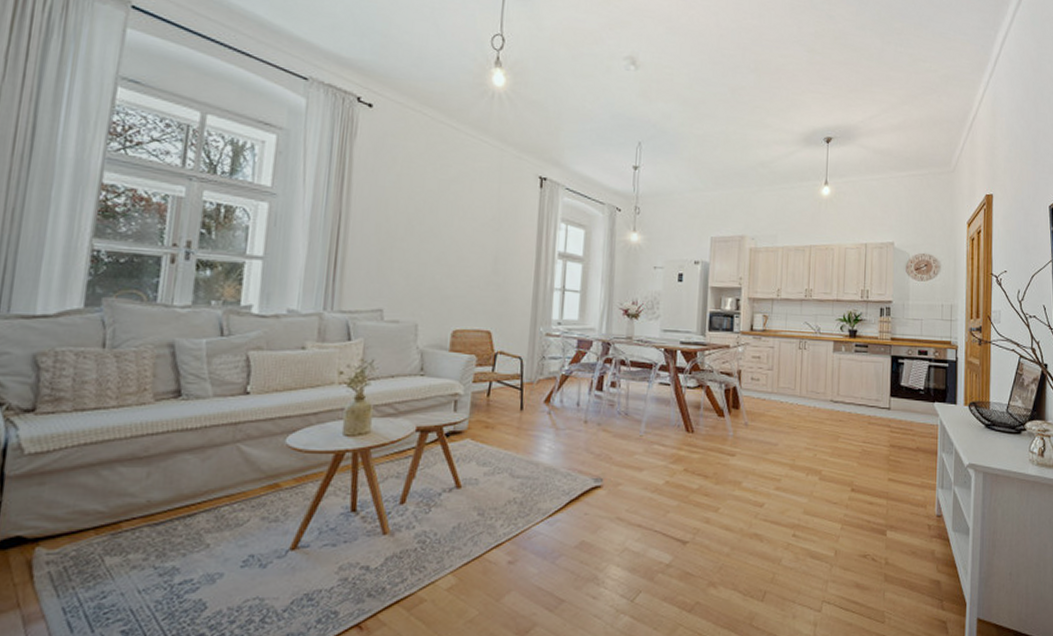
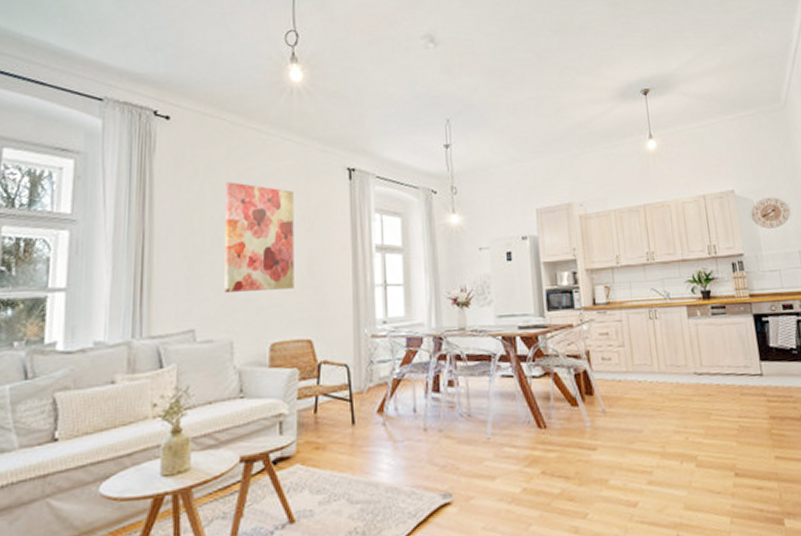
wall art: none [413,175,486,283] -> present [224,182,294,292]

